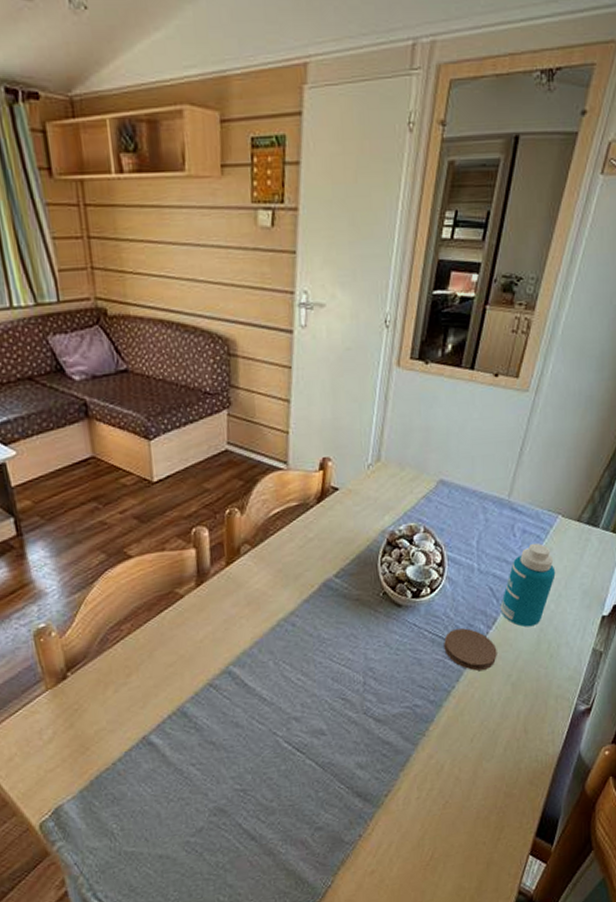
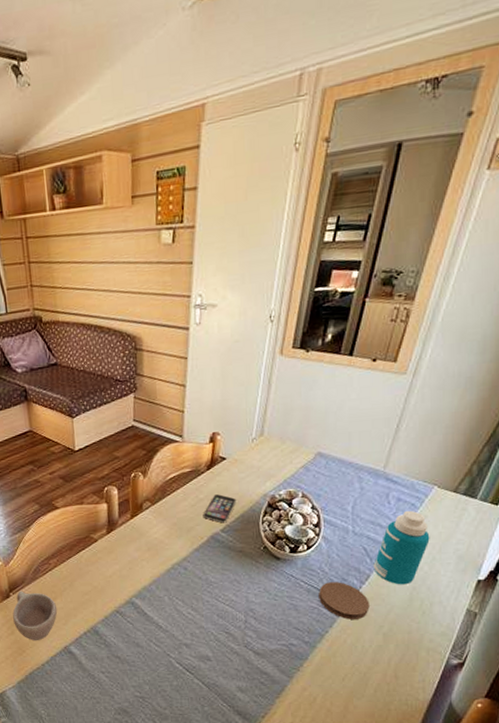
cup: none [71,668,133,733] -> present [12,591,58,640]
smartphone: none [313,532,352,567] -> present [202,494,237,523]

